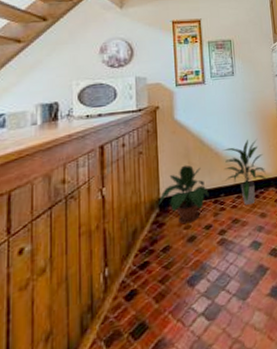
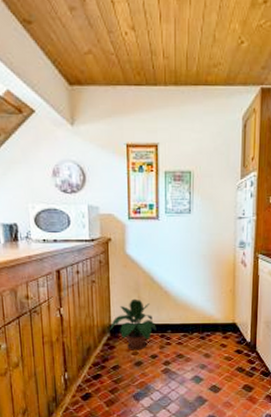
indoor plant: present [223,139,267,205] -> none [173,283,215,344]

